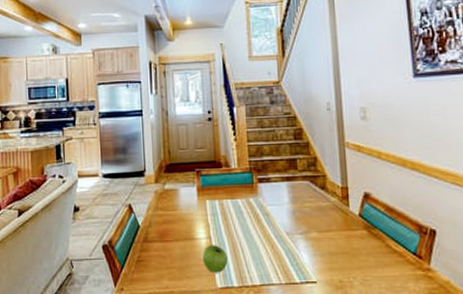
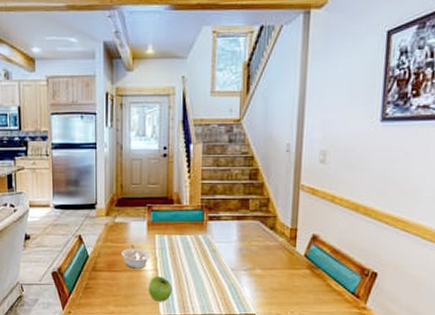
legume: none [173,211,203,238] -> present [121,244,151,269]

